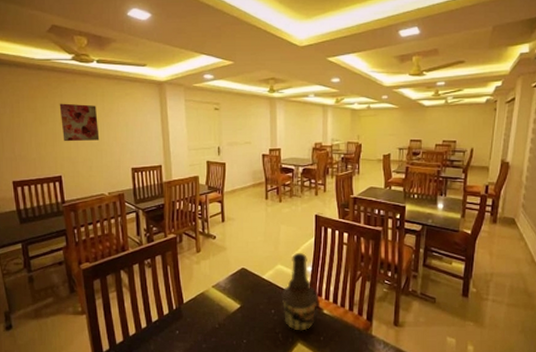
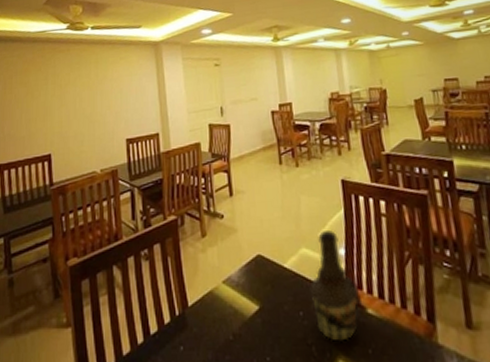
wall art: present [59,103,100,142] -> none [52,73,93,116]

